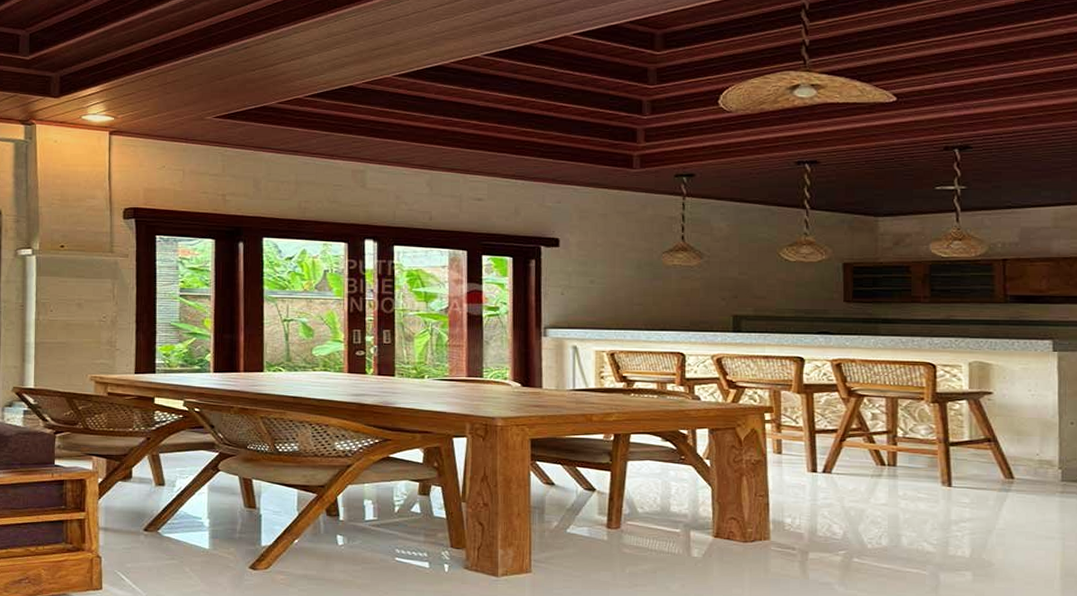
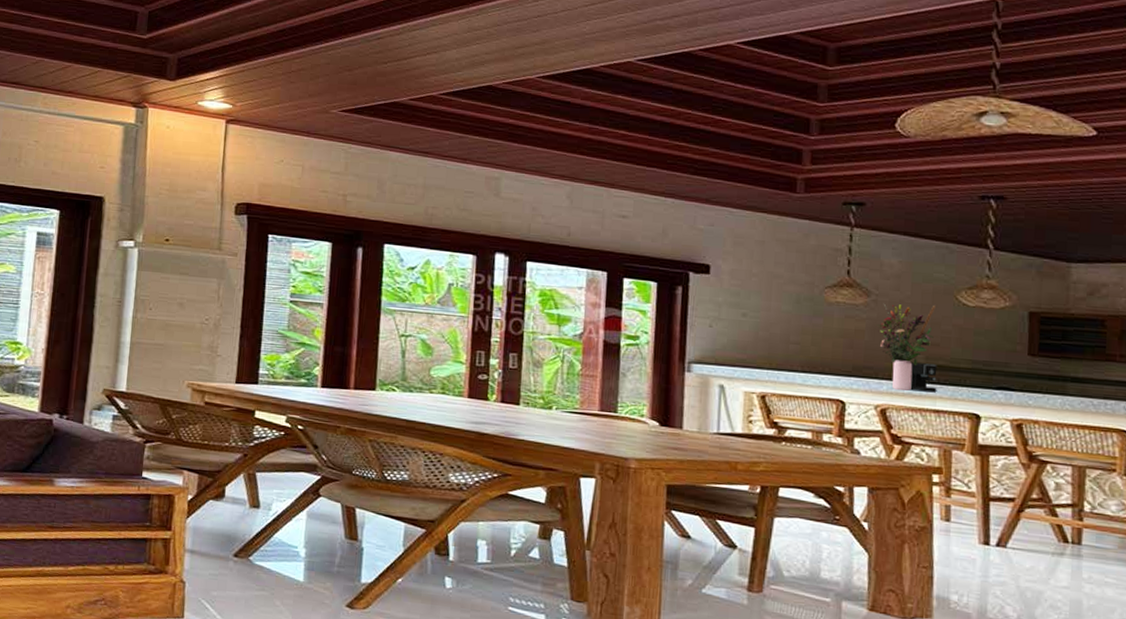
bouquet: none [709,263,761,341] -> present [876,303,936,392]
coffee maker: none [742,315,765,341] -> present [910,362,937,393]

